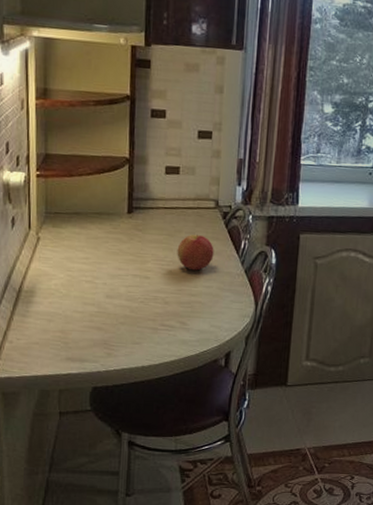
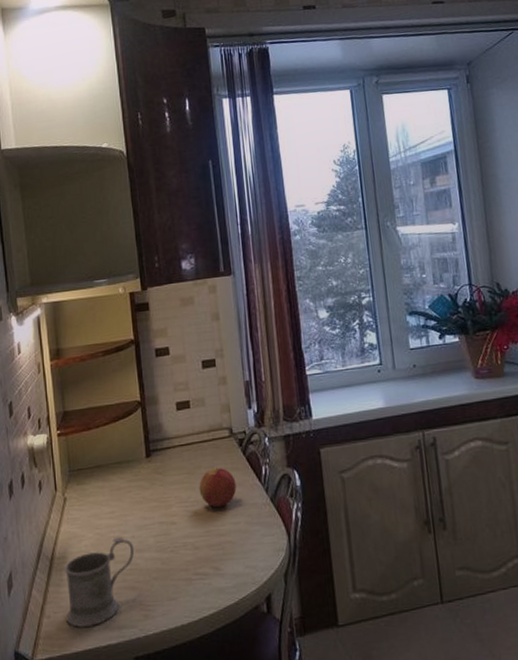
mug: none [29,282,105,356] -> present [65,537,135,627]

